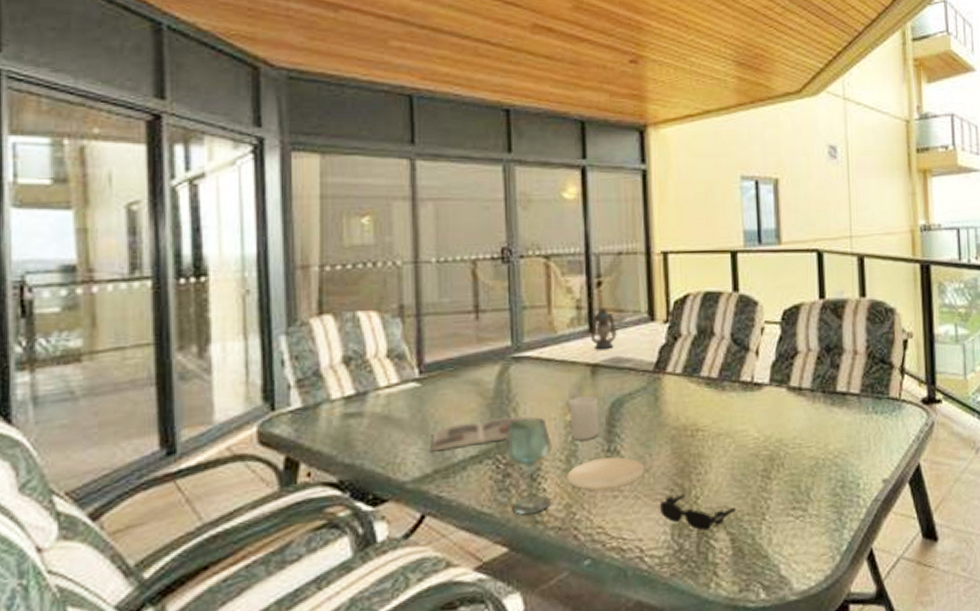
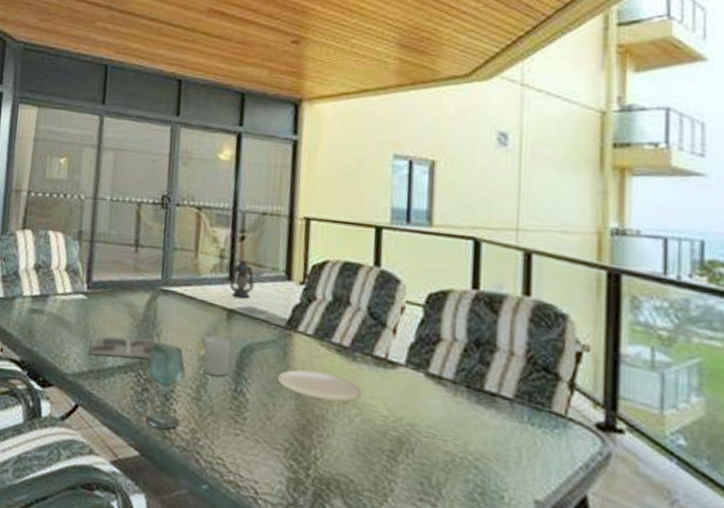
plate: present [567,457,644,491] -> none [195,395,267,428]
plate: none [651,409,733,438] -> present [277,369,362,402]
sunglasses: present [660,493,736,531] -> none [278,448,356,494]

